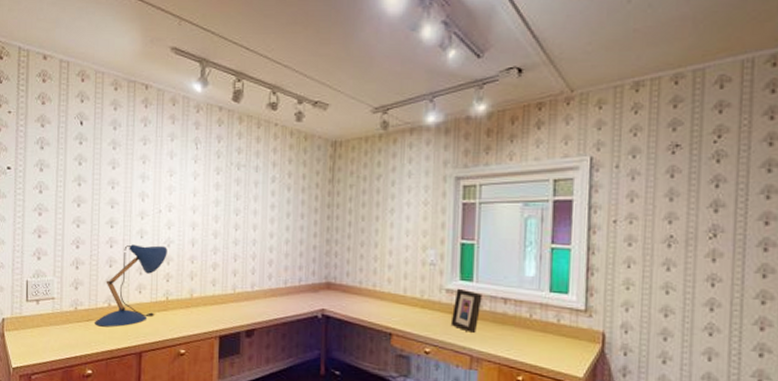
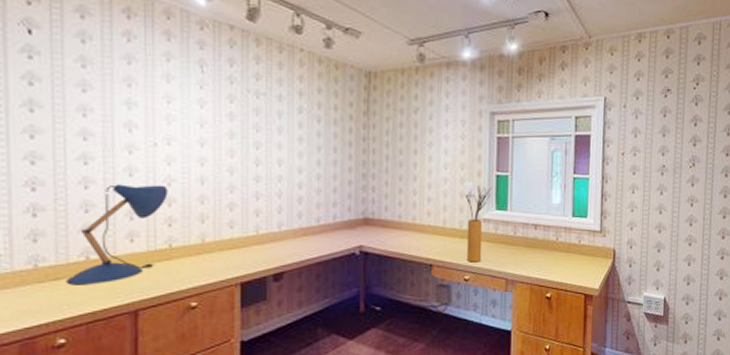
vase: none [427,254,456,335] -> present [465,186,492,262]
picture frame: present [450,288,483,334] -> none [488,217,516,259]

